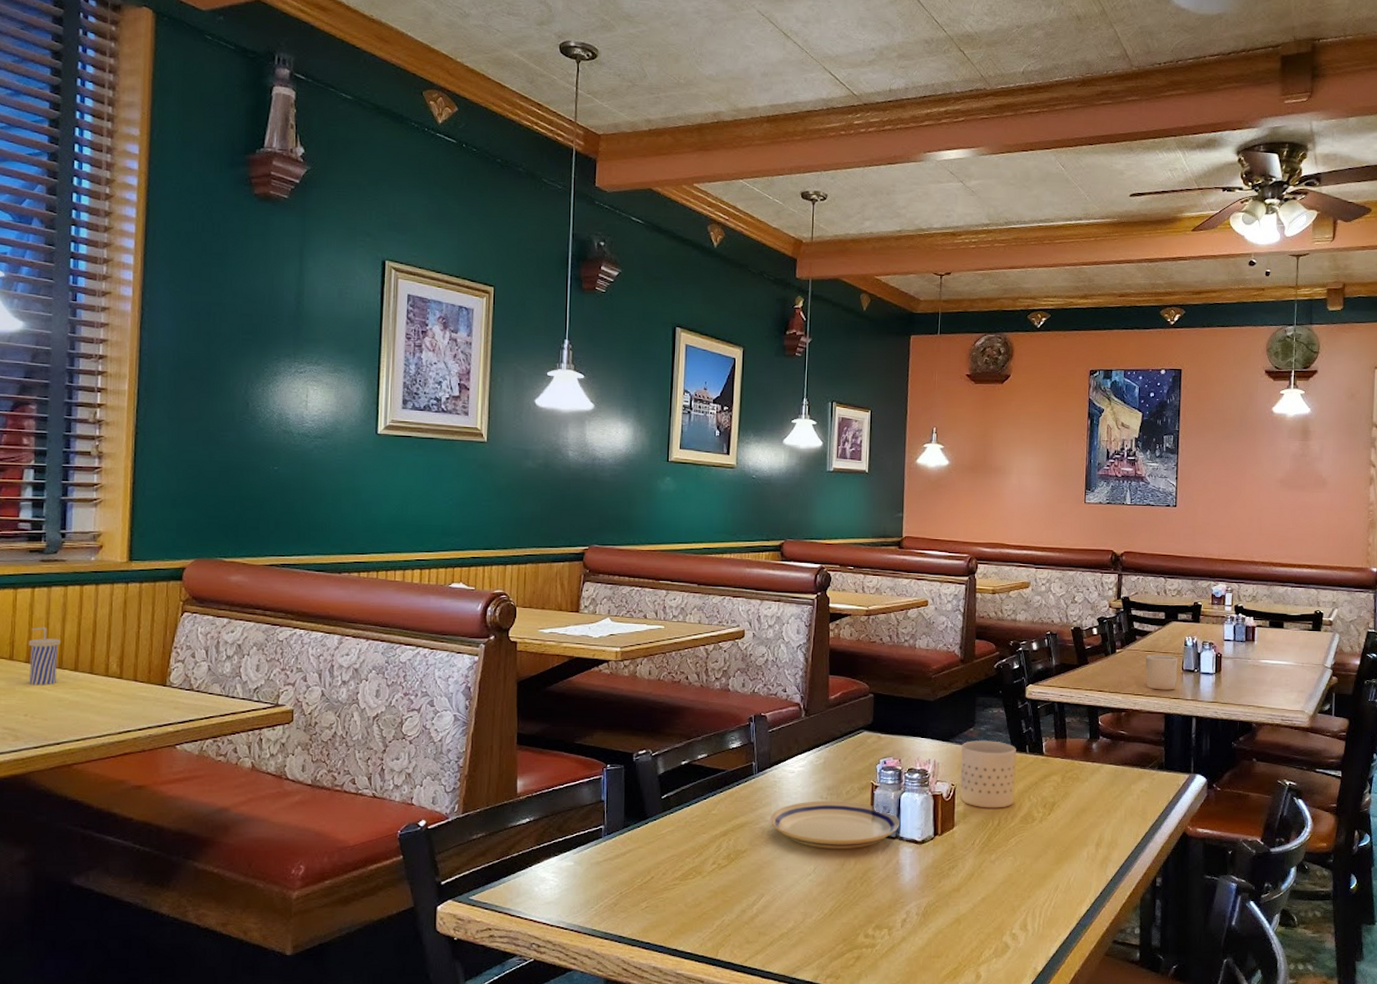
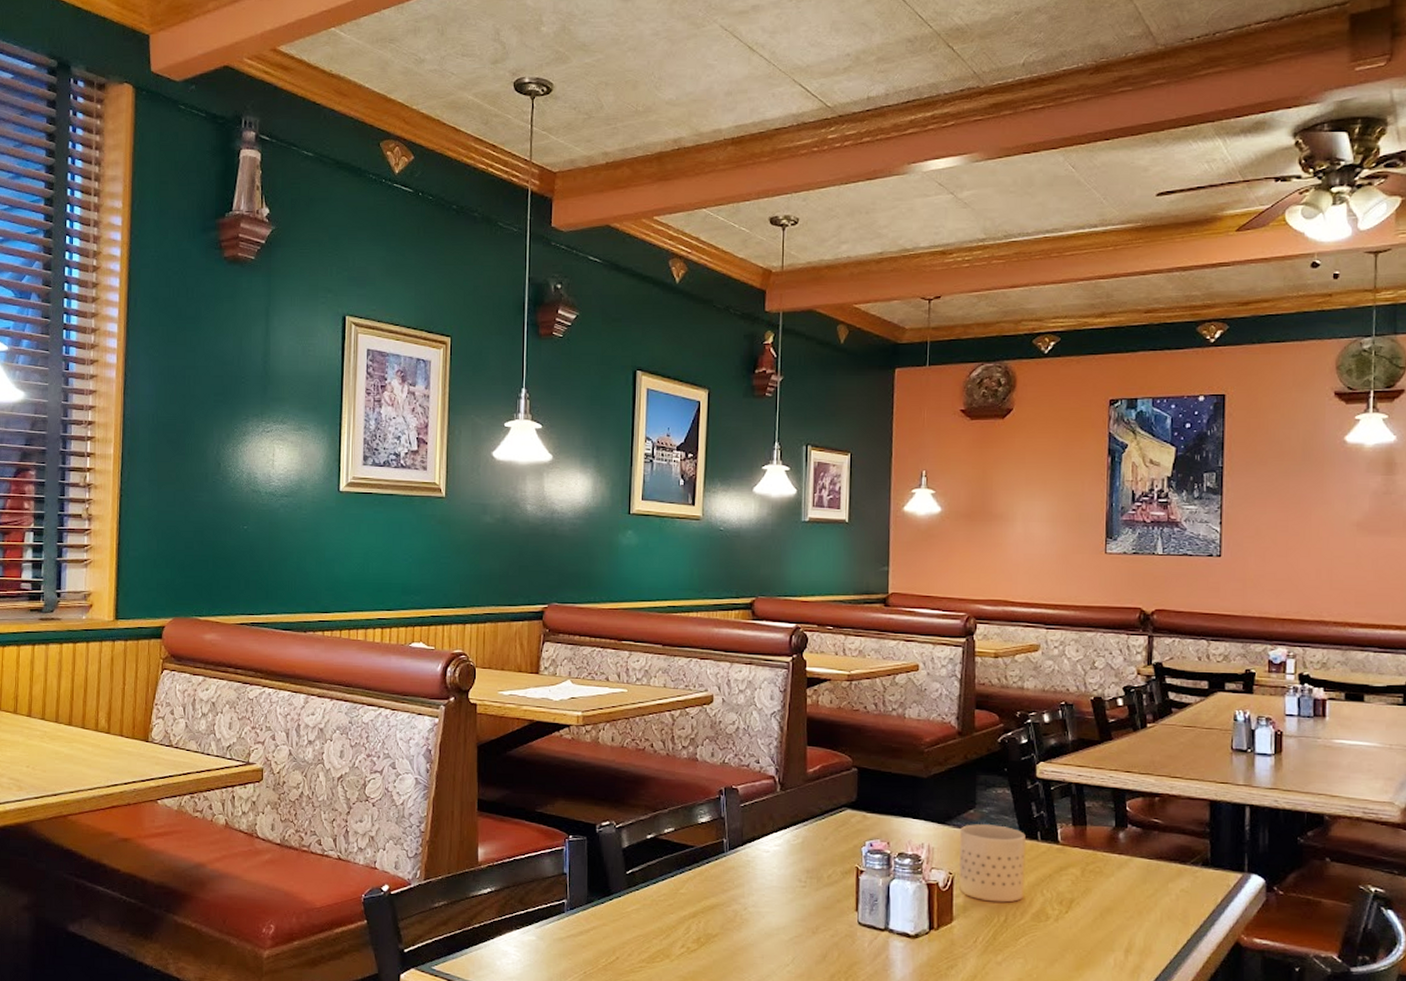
beverage cup: present [28,626,60,686] -> none [30,682,57,739]
plate: present [770,801,900,850] -> none [743,884,889,940]
mug: present [1145,654,1178,690] -> none [1184,730,1226,773]

